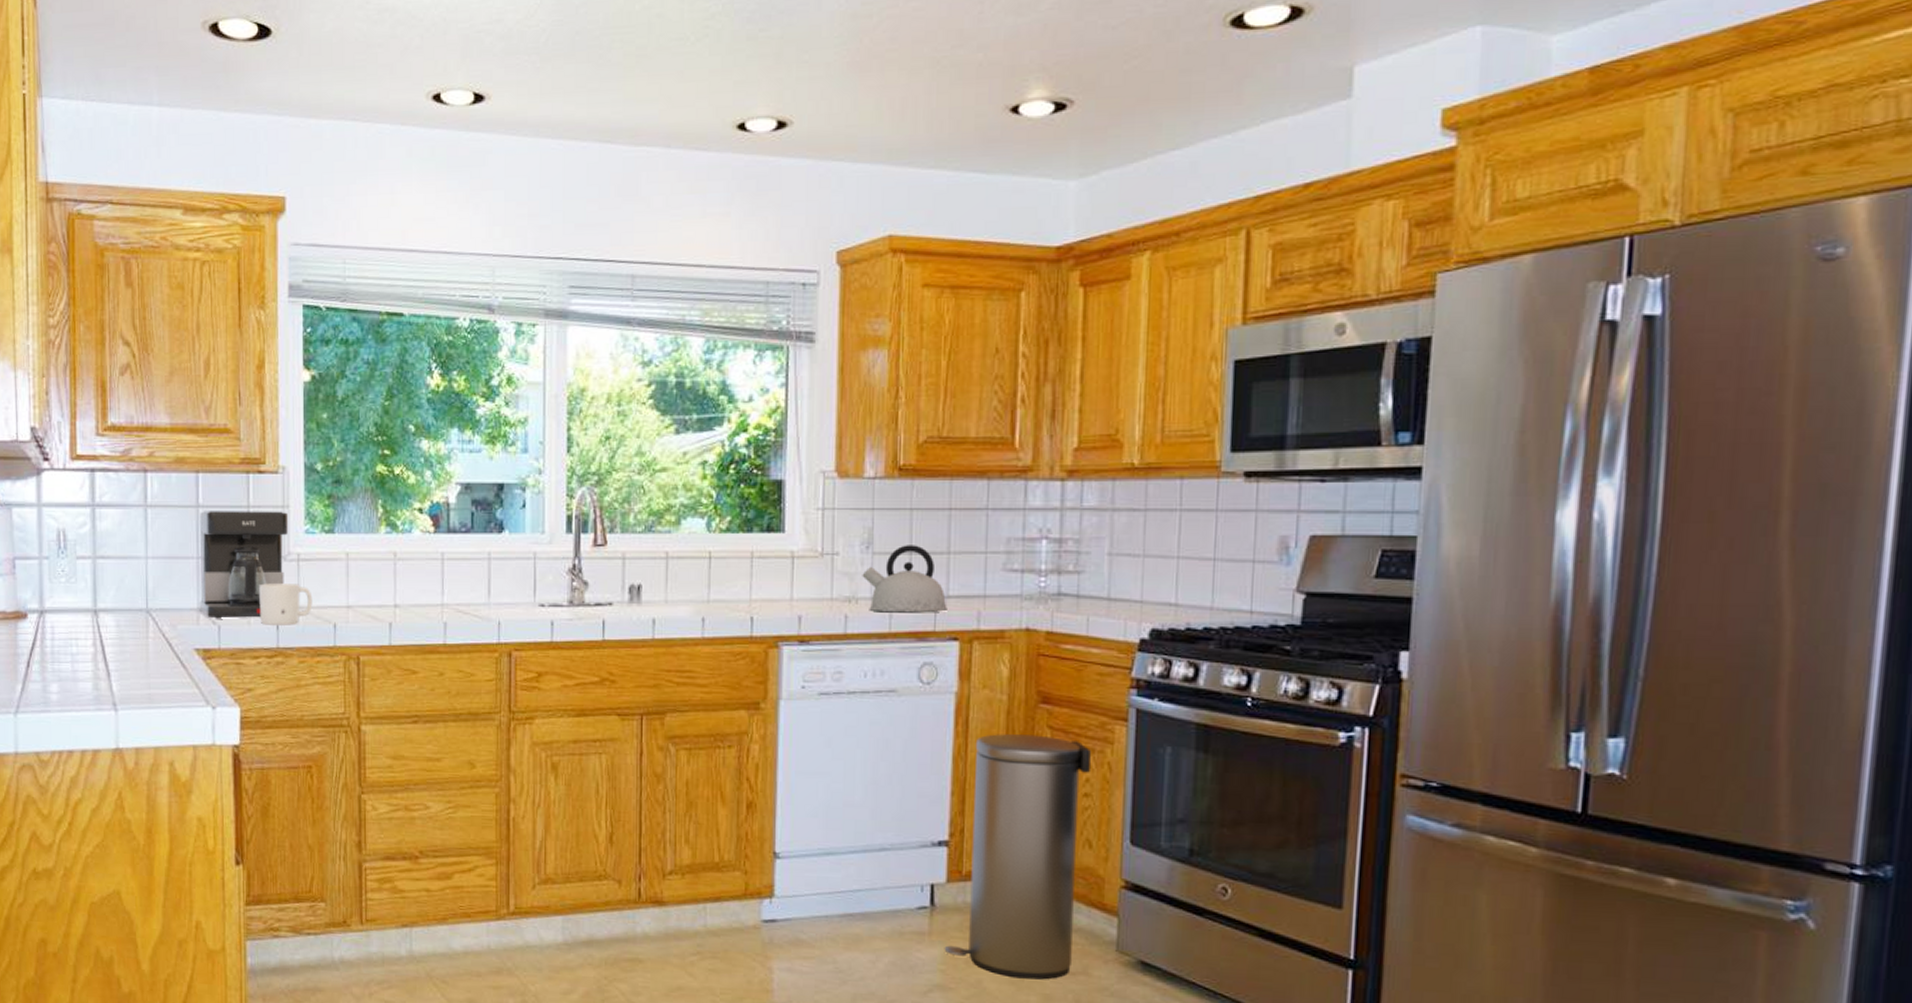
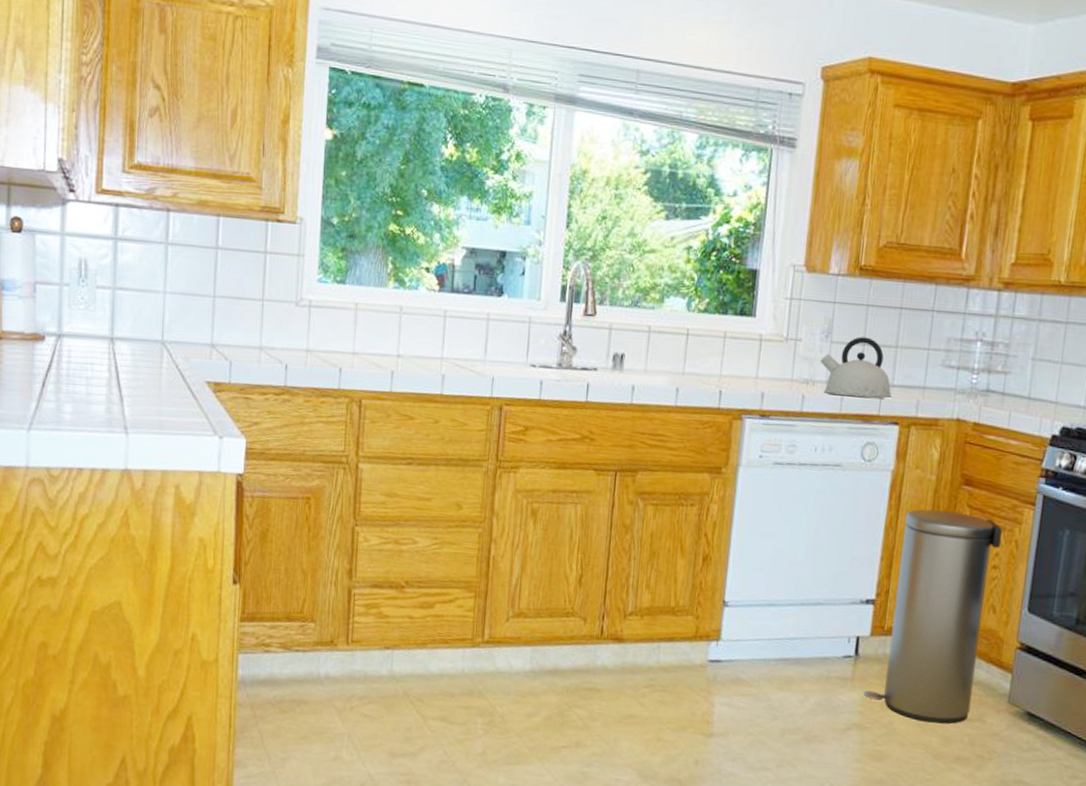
coffee maker: present [199,511,289,619] -> none [212,253,303,357]
mug: present [259,583,313,627] -> none [270,325,321,367]

